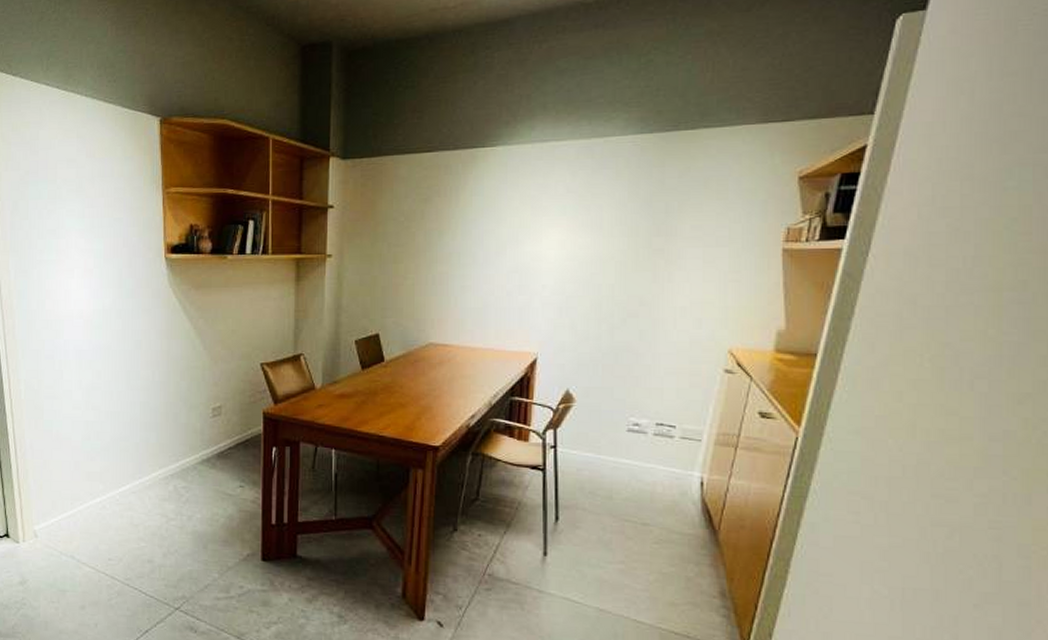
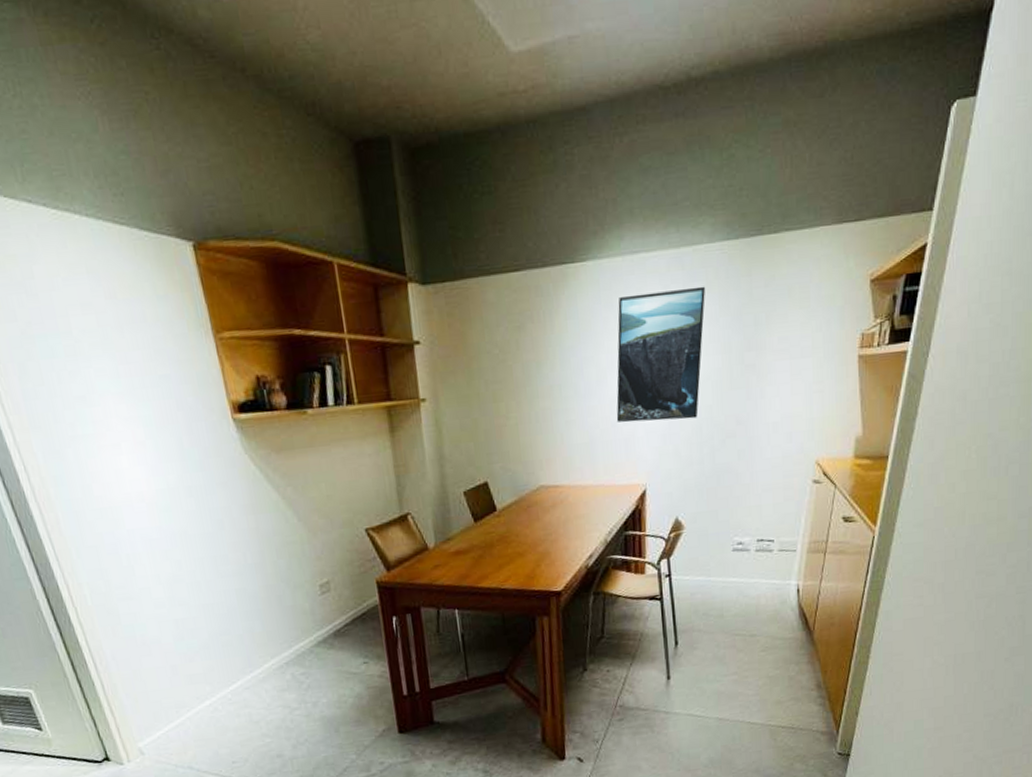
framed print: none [512,174,615,295] -> present [616,286,706,423]

